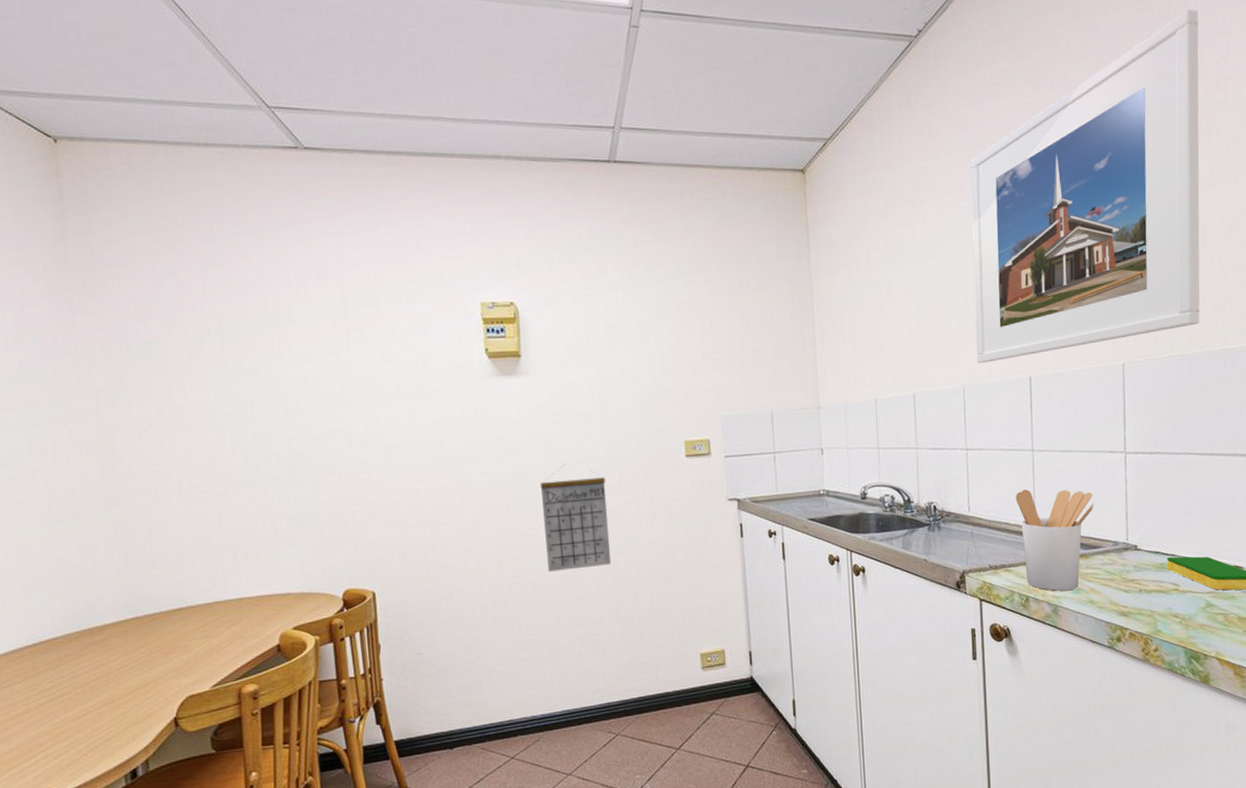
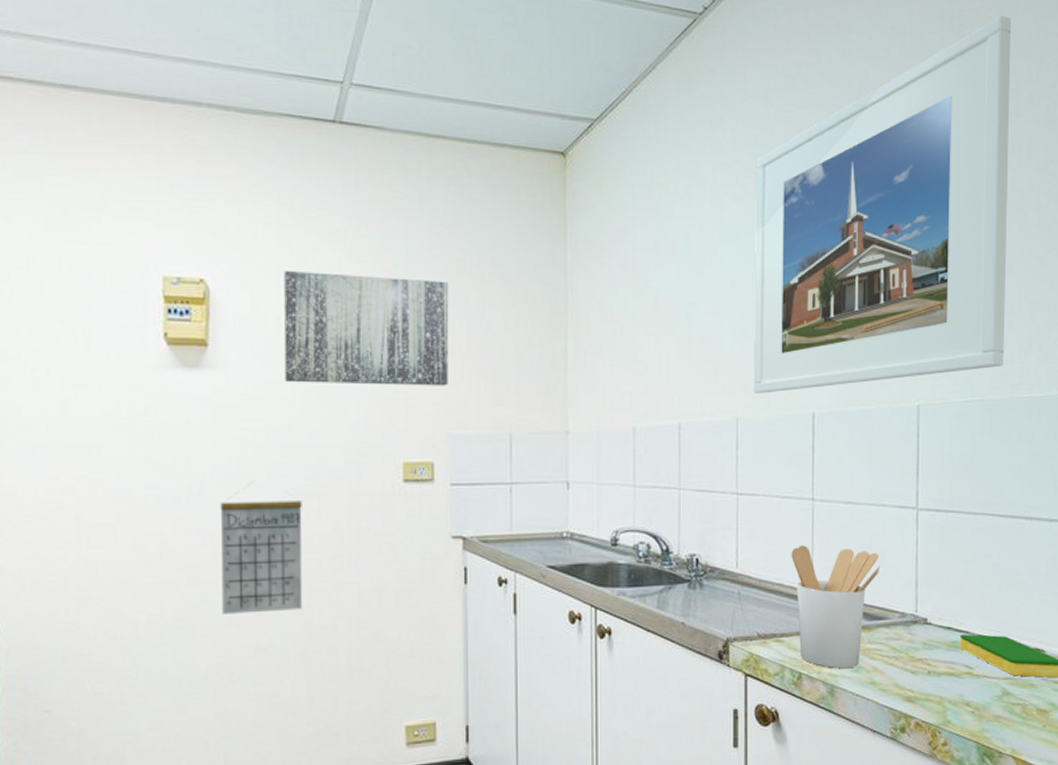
wall art: none [577,288,718,382] -> present [284,271,449,386]

